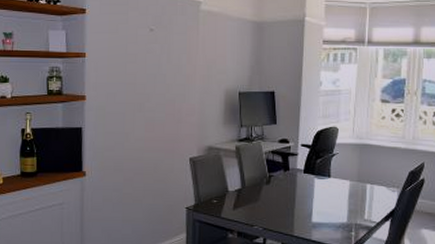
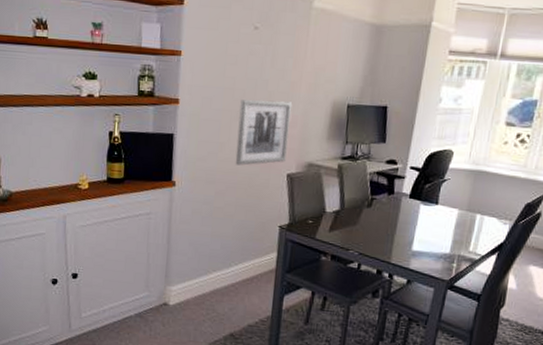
wall art: none [140,92,188,153] -> present [235,99,292,166]

